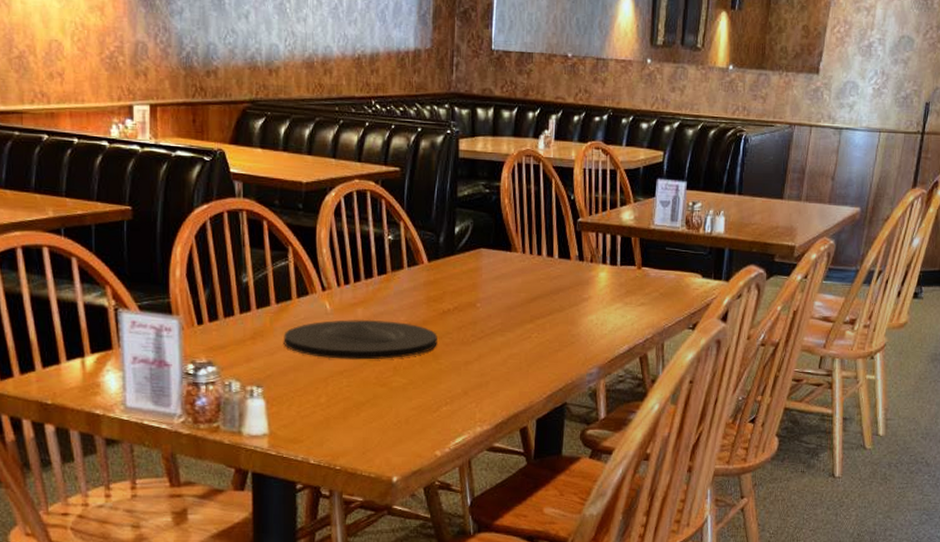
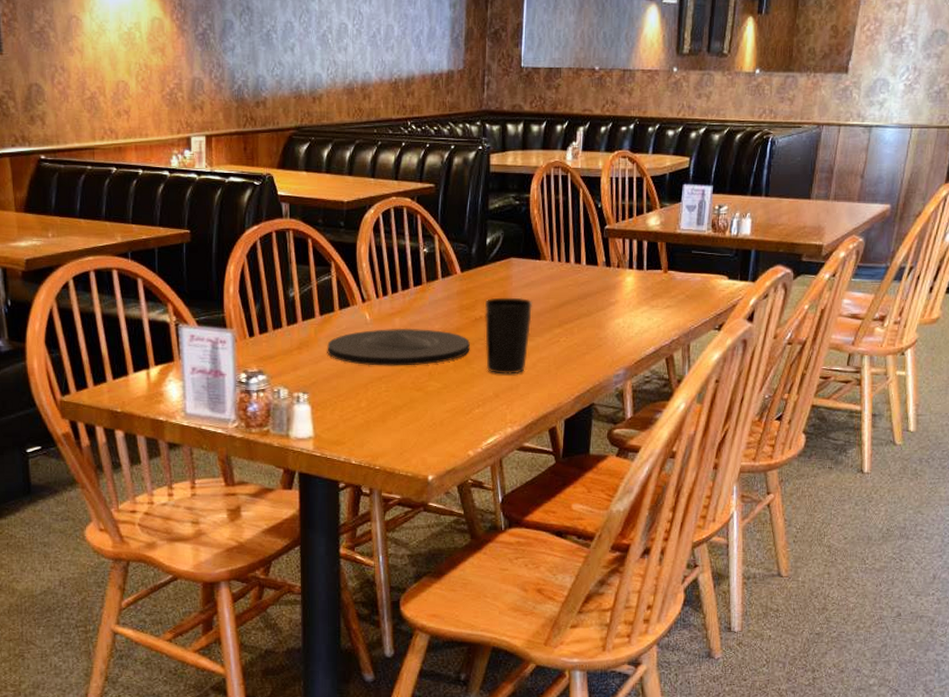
cup: none [452,289,504,371] -> present [484,297,533,375]

